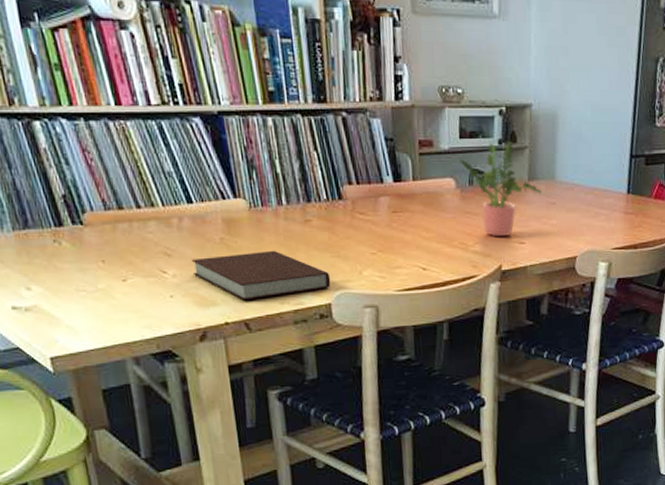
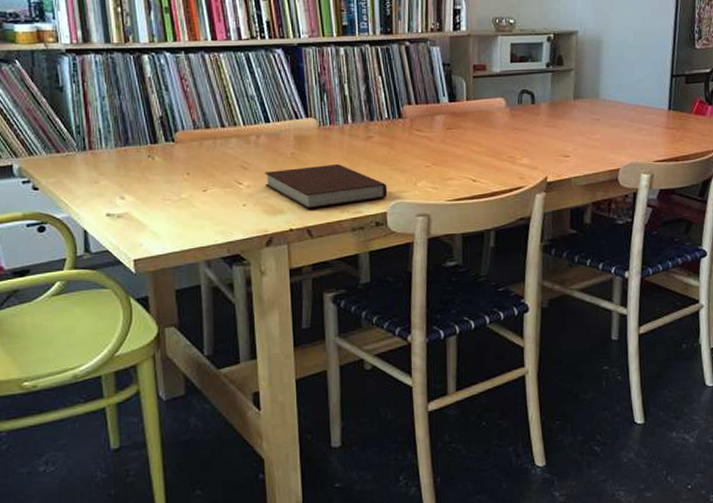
potted plant: present [459,140,542,237] -> none [510,63,586,151]

